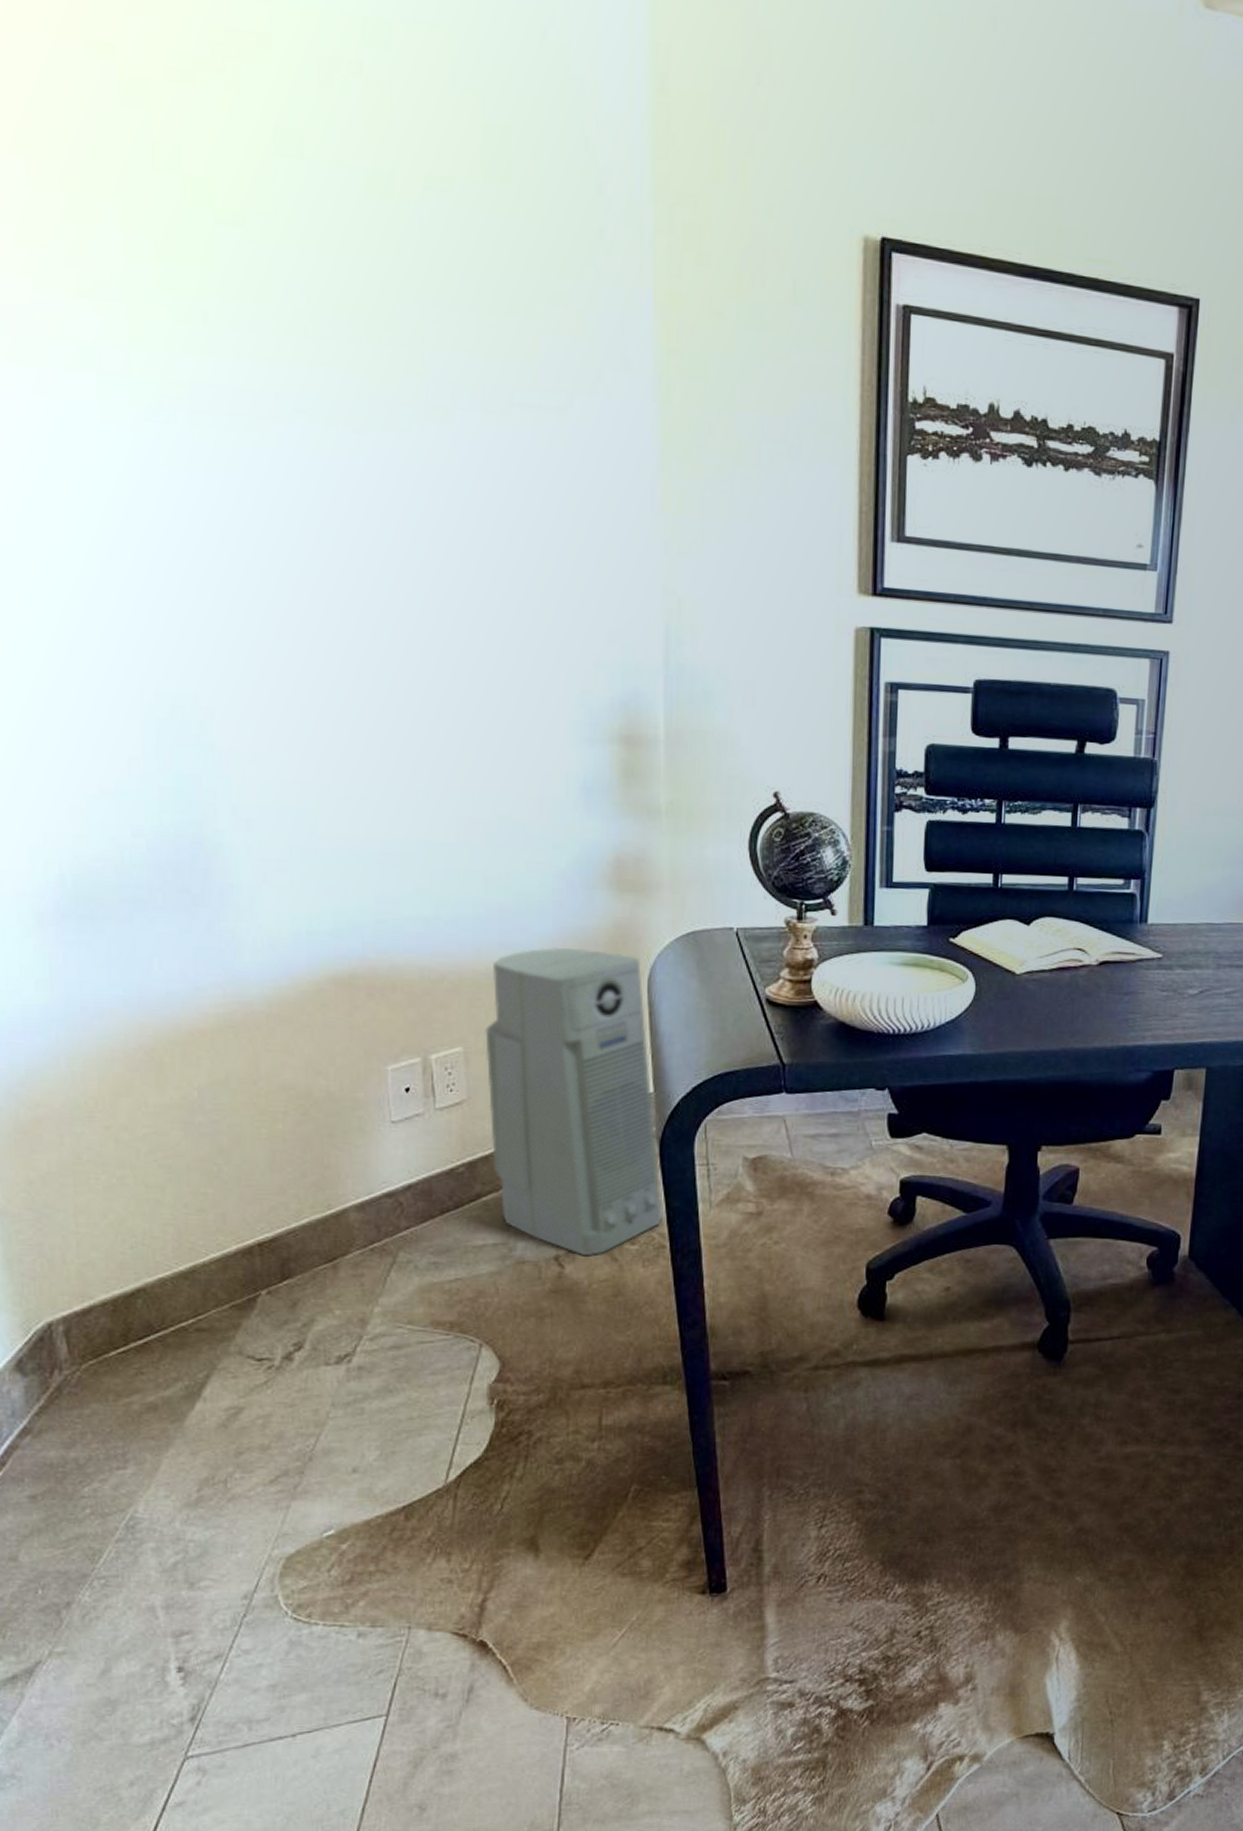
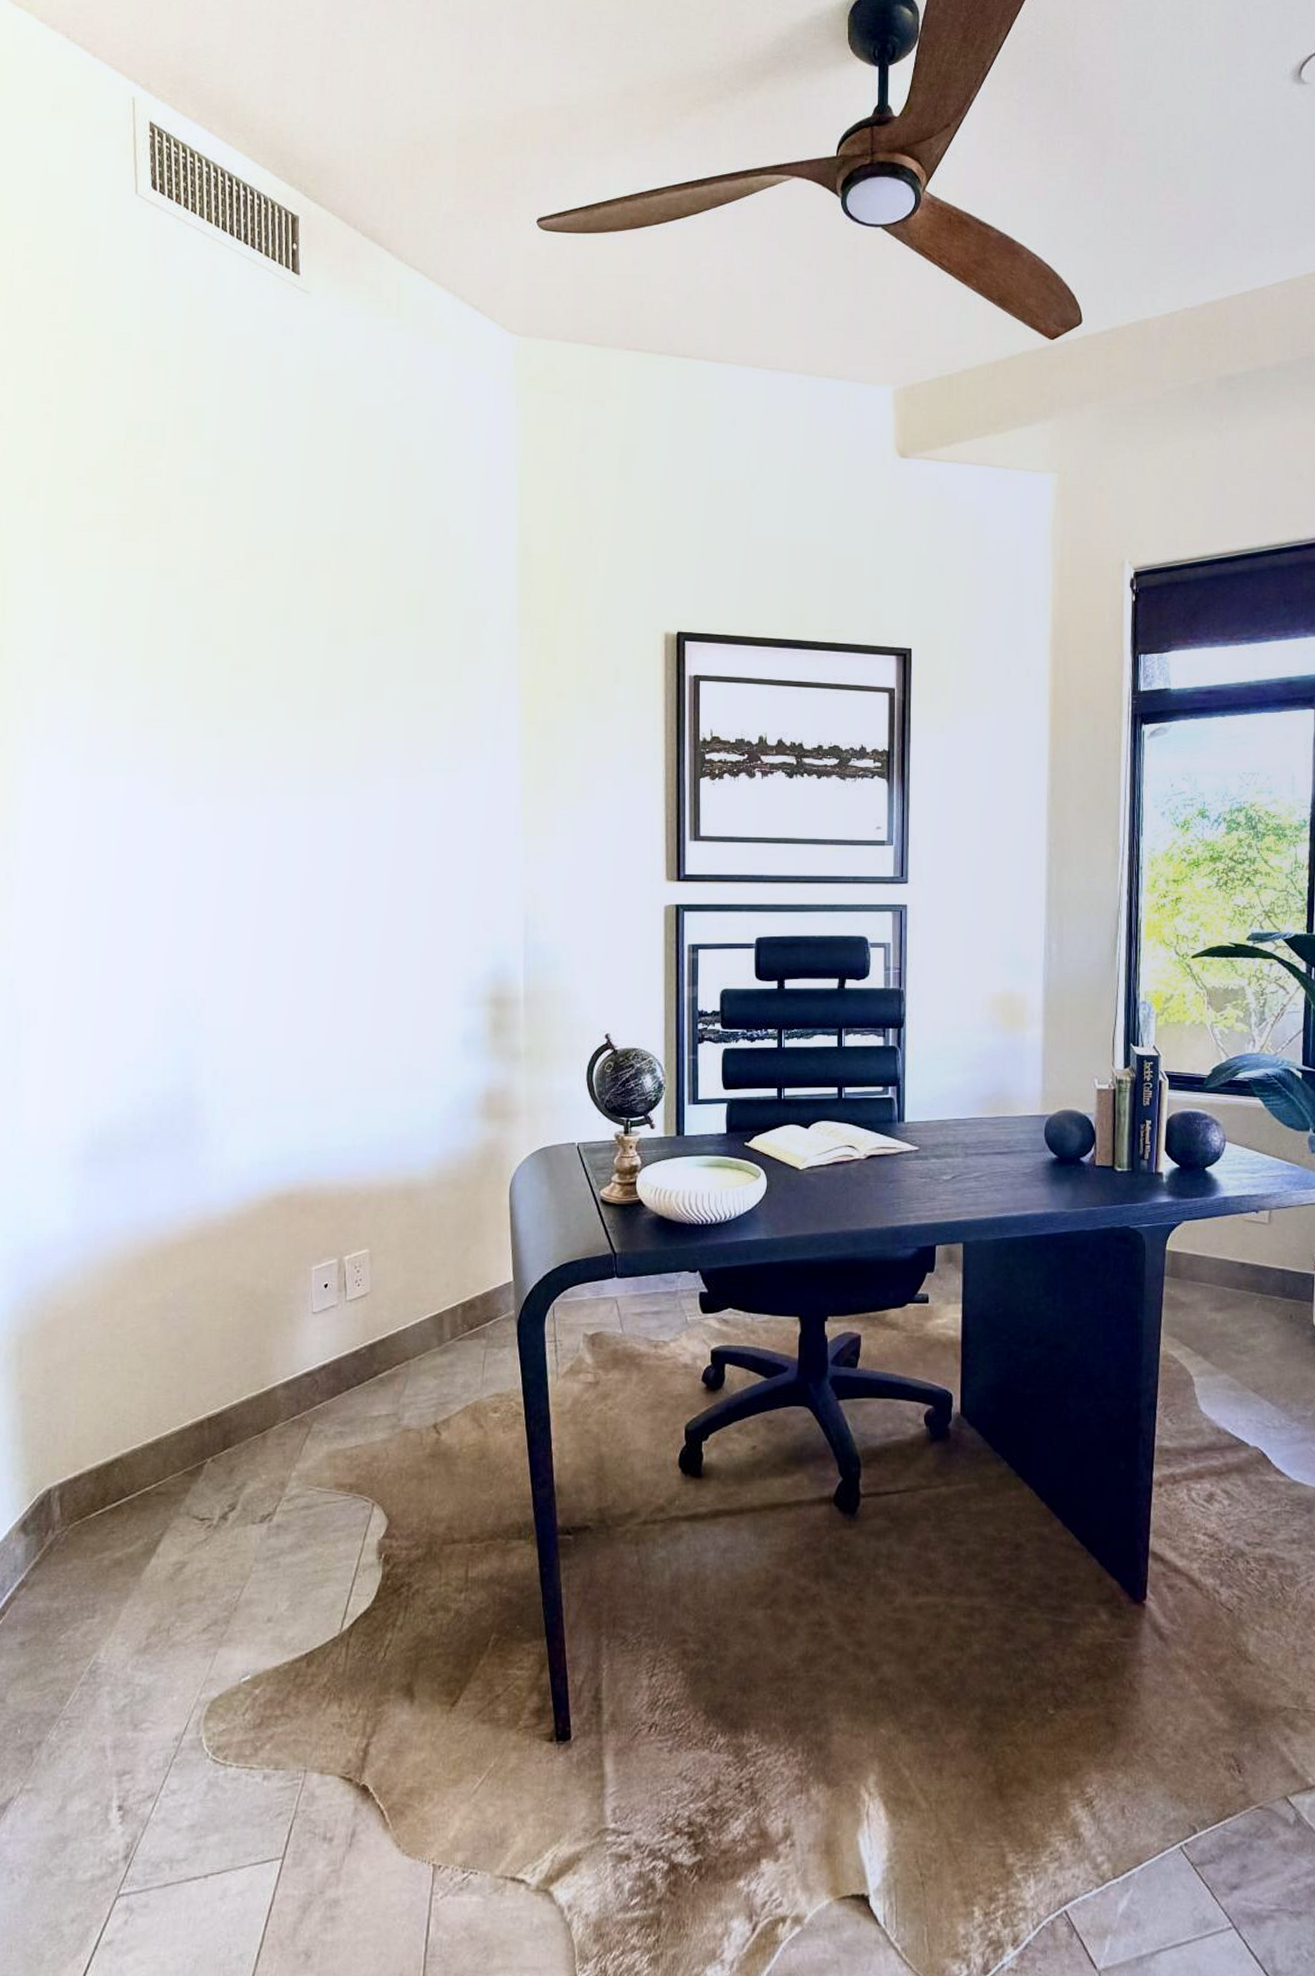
air purifier: present [485,946,662,1257] -> none [385,1165,519,1424]

